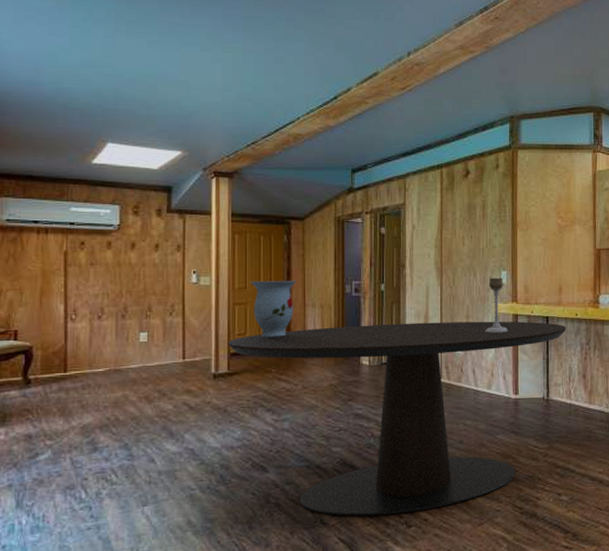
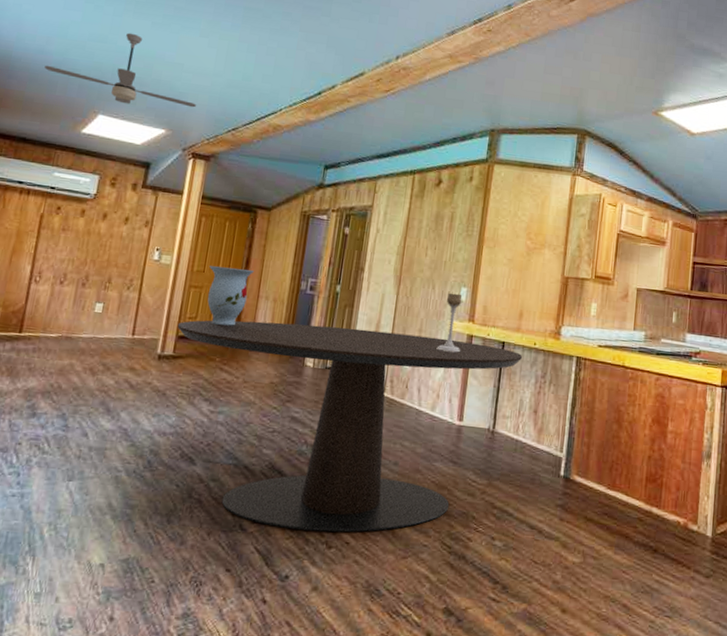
ceiling fan: none [39,54,211,129] -> present [44,32,197,108]

